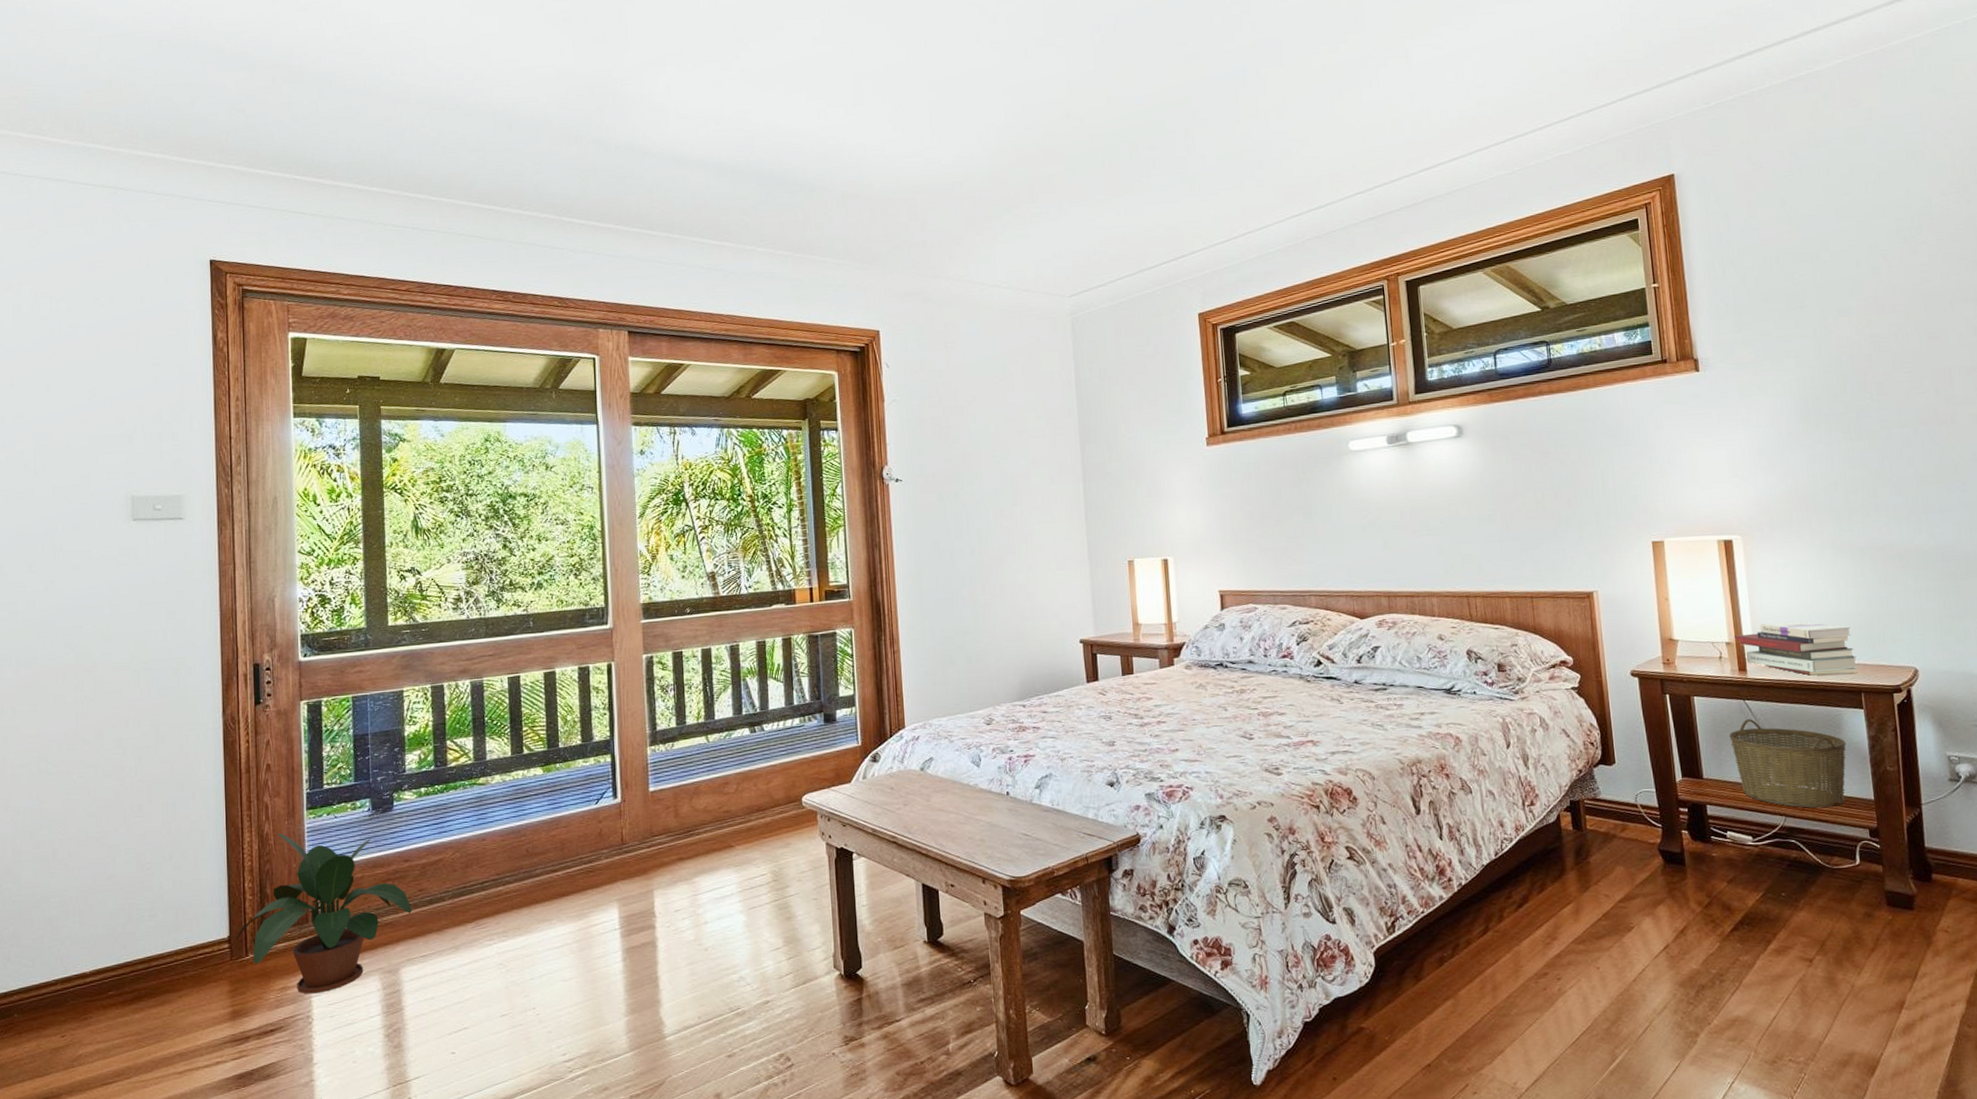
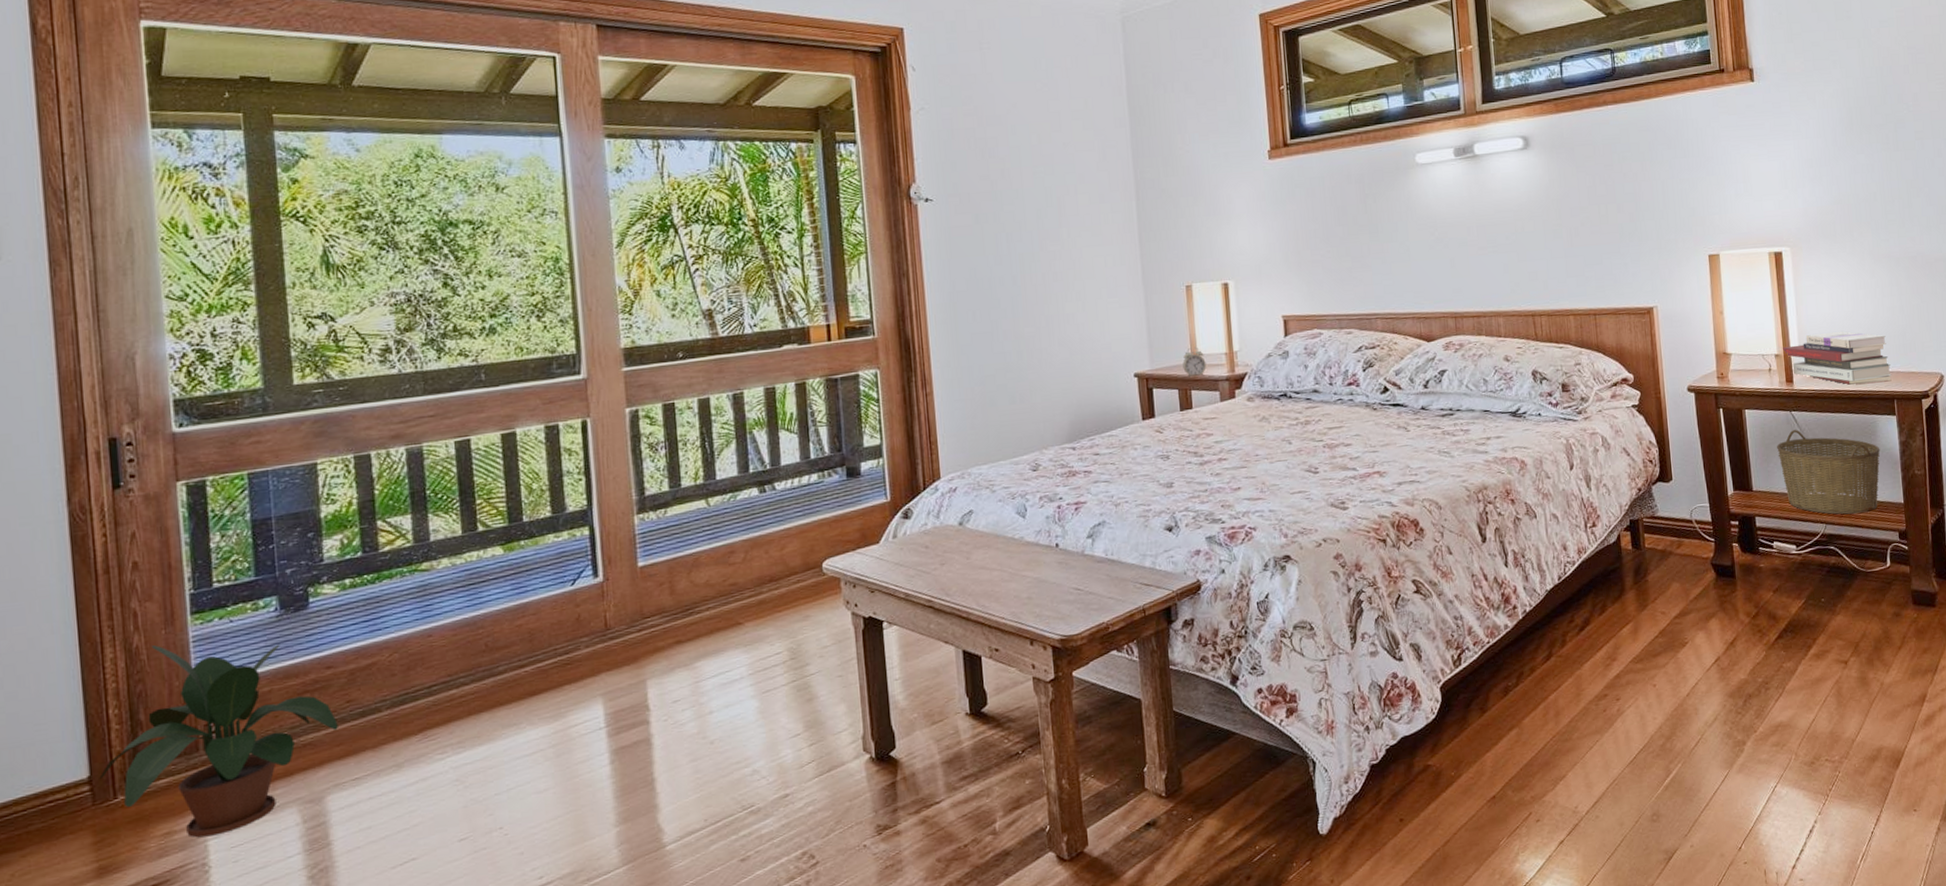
alarm clock: none [1124,617,1147,645] -> present [1182,347,1206,378]

